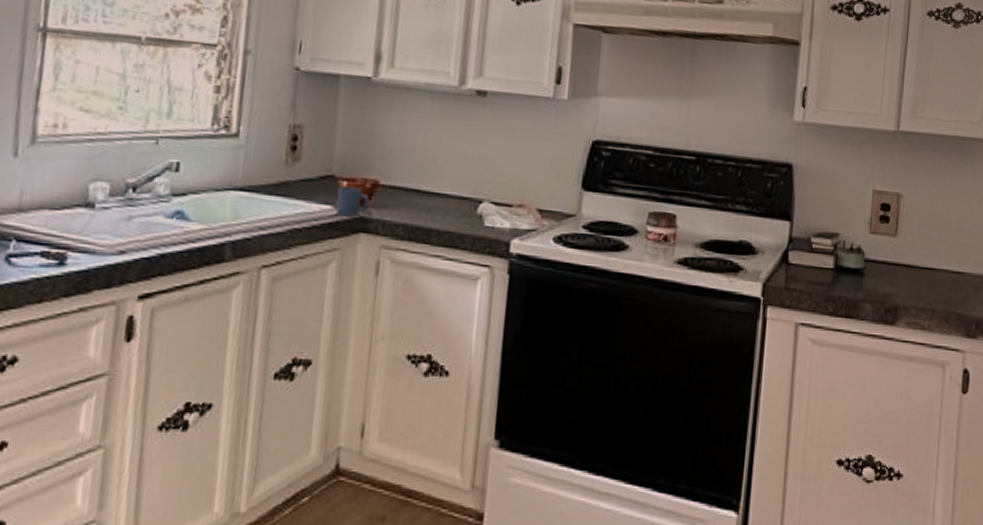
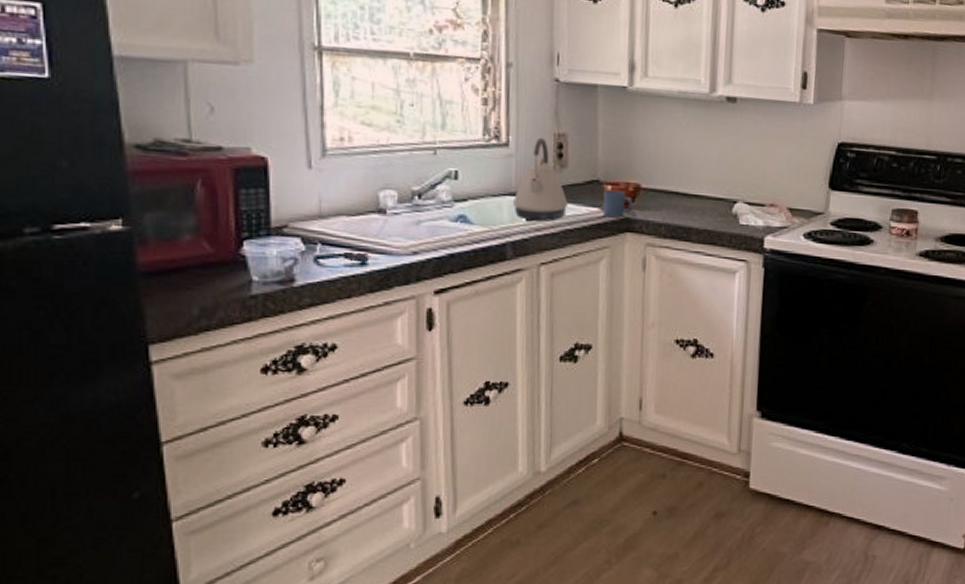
kettle: none [237,128,299,220] -> present [513,137,569,222]

